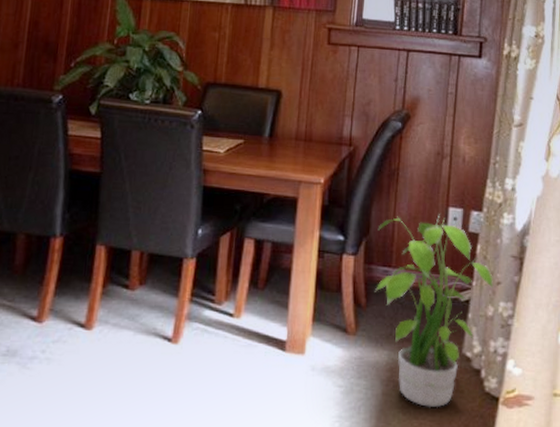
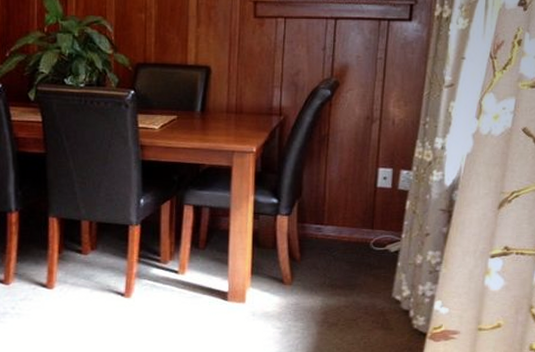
potted plant: present [374,214,494,408] -> none [308,174,423,344]

